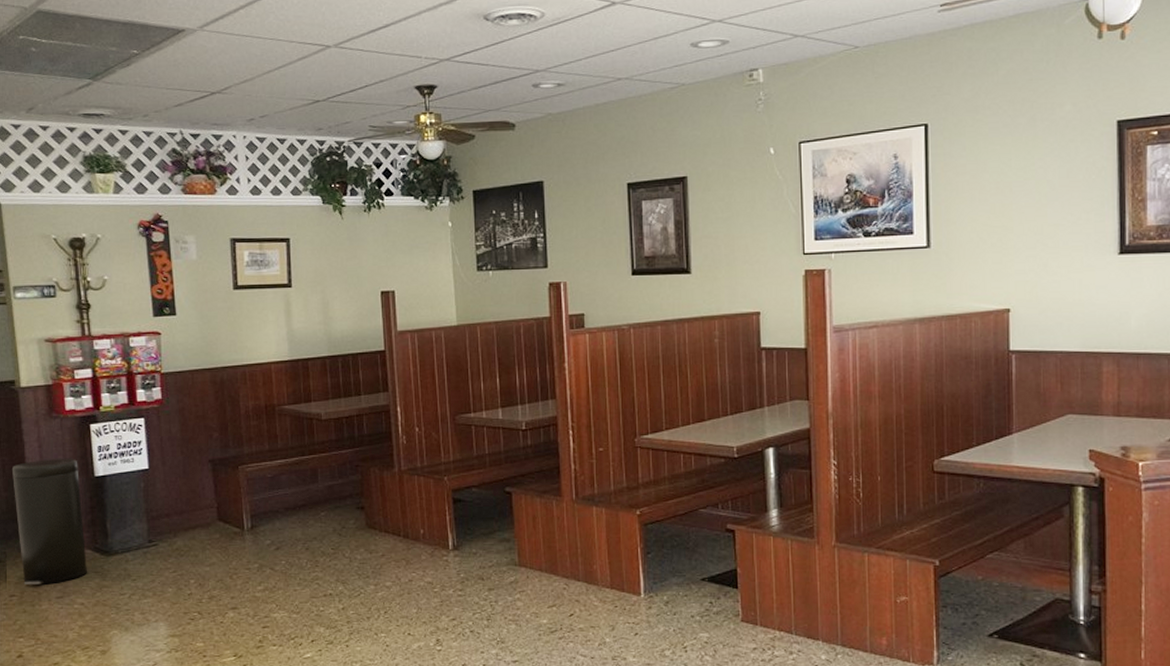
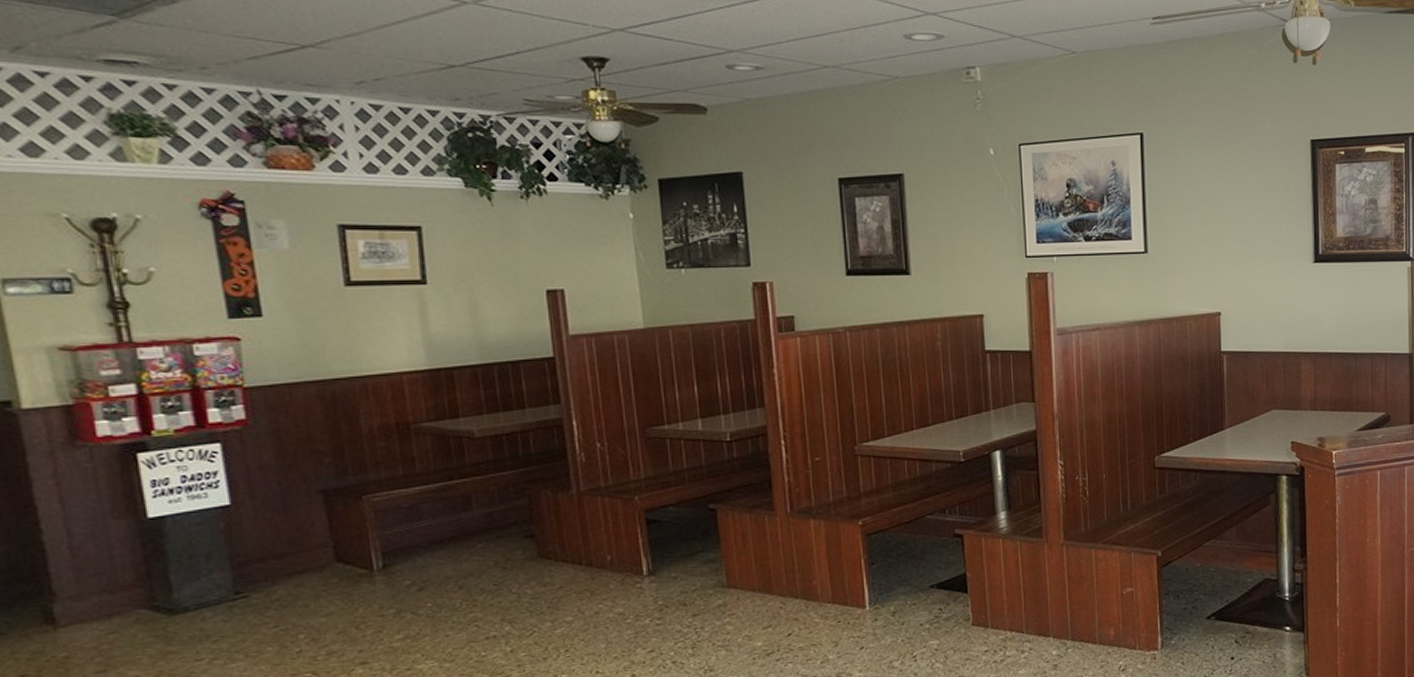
pedal bin: present [13,458,87,586] -> none [14,496,142,661]

